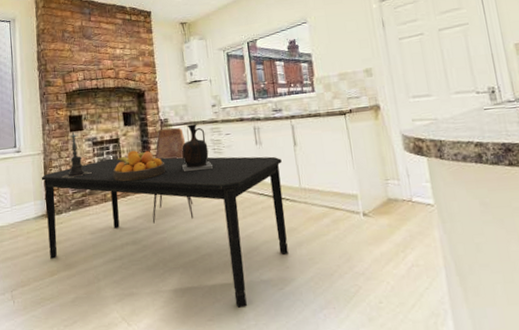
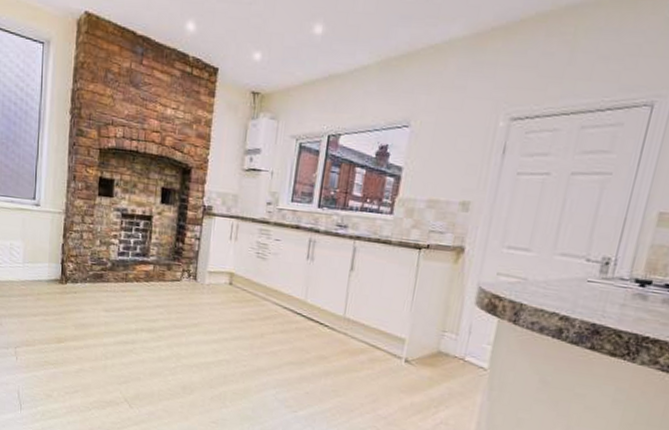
dining table: present [41,156,289,308] -> none [59,236,332,419]
candle holder: present [61,131,92,179] -> none [81,196,116,249]
fruit bowl: present [112,150,166,181] -> none [138,233,200,268]
dining chair: present [152,127,194,224] -> none [173,216,228,322]
vase: present [182,124,214,173] -> none [217,218,253,274]

